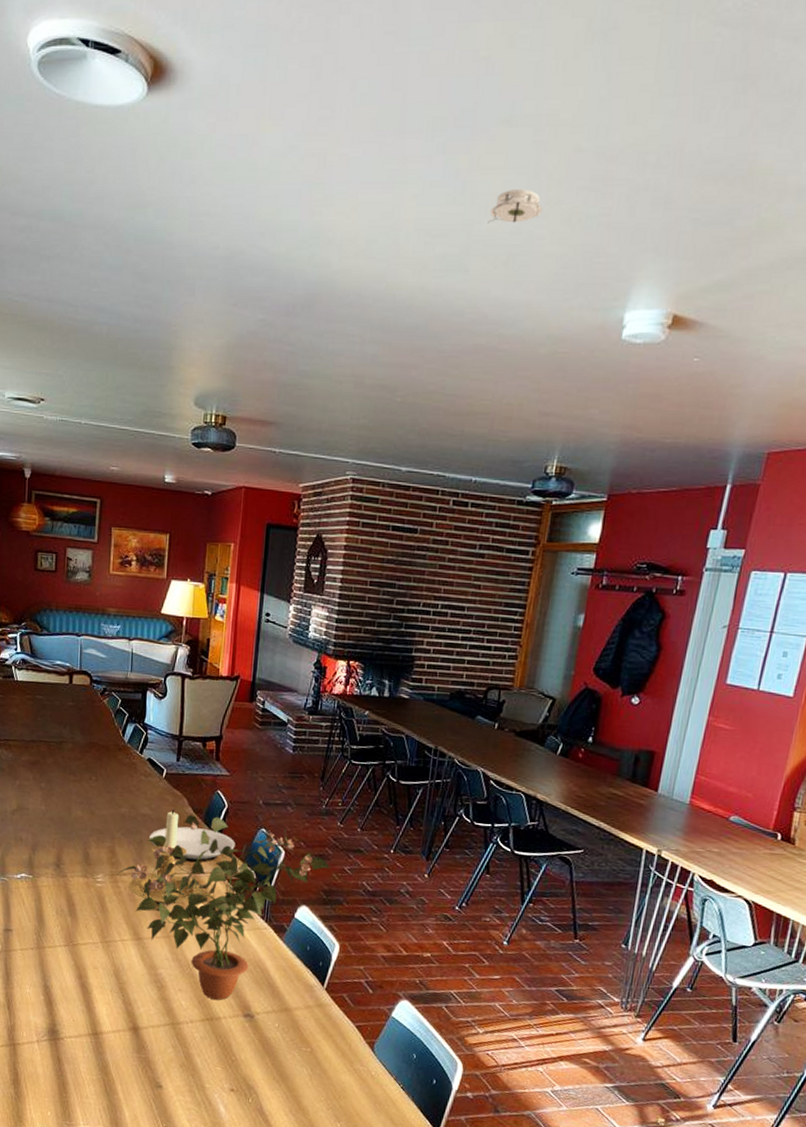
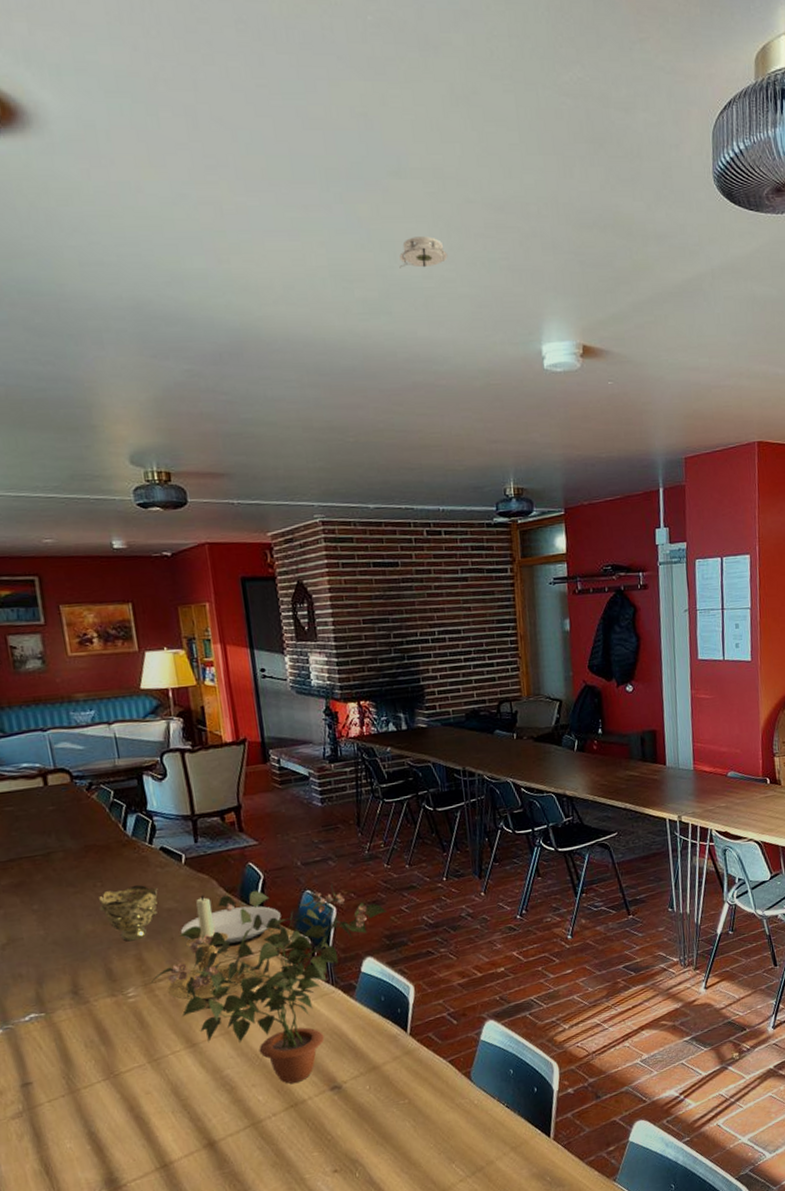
decorative bowl: none [90,786,139,835] -> present [99,884,158,942]

